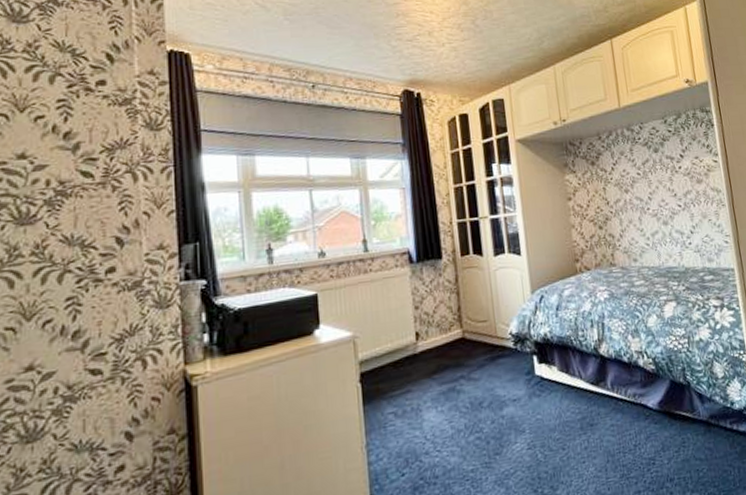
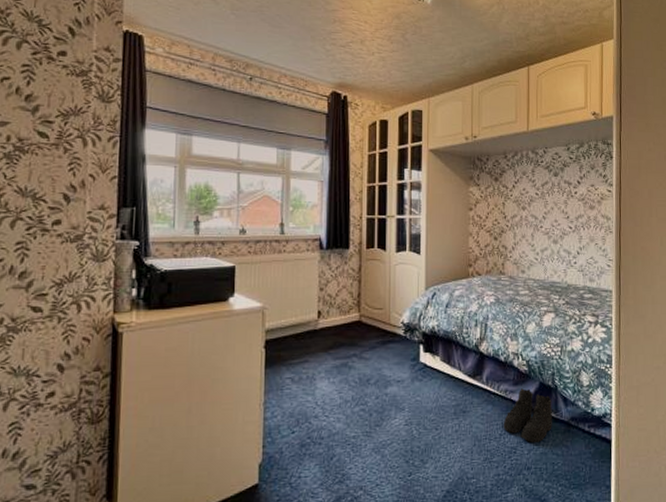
boots: none [636,390,691,450] -> present [503,388,552,442]

